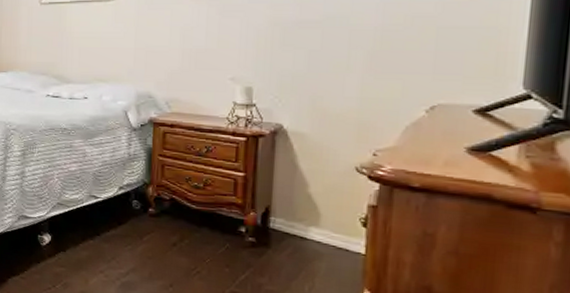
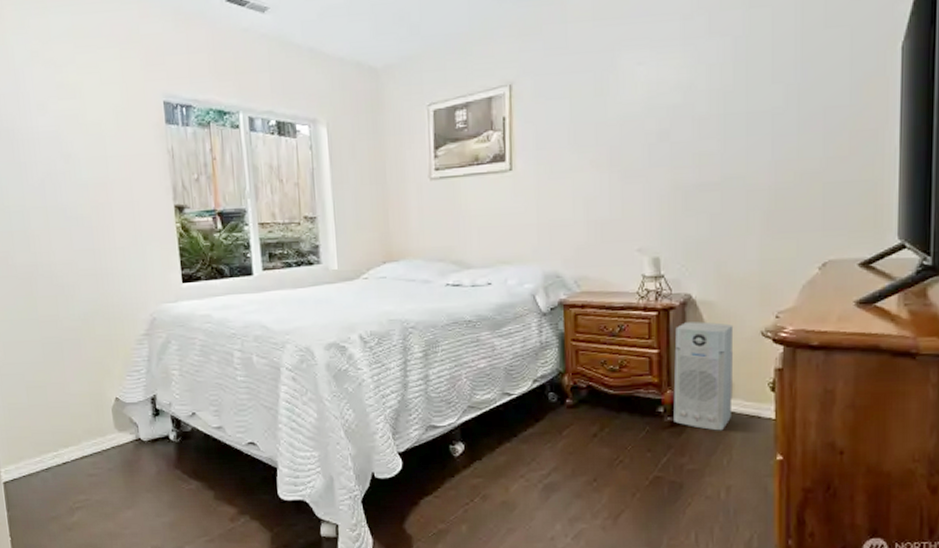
air purifier: none [255,150,326,258] -> present [673,321,734,431]

